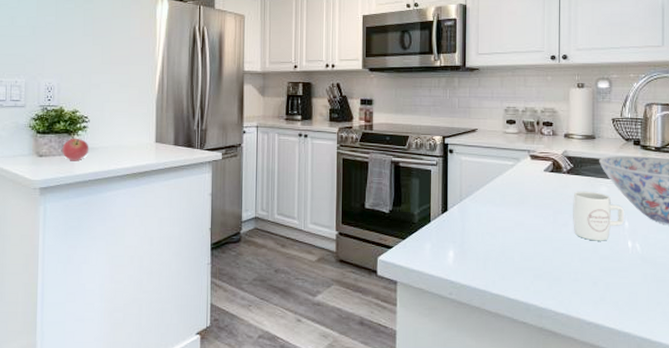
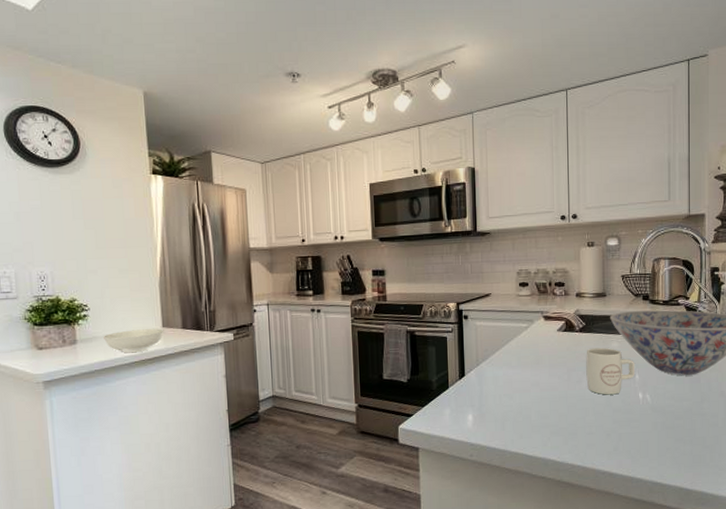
fruit: present [62,138,89,160] -> none [63,327,93,351]
bowl: none [99,143,157,166] -> present [102,328,164,353]

